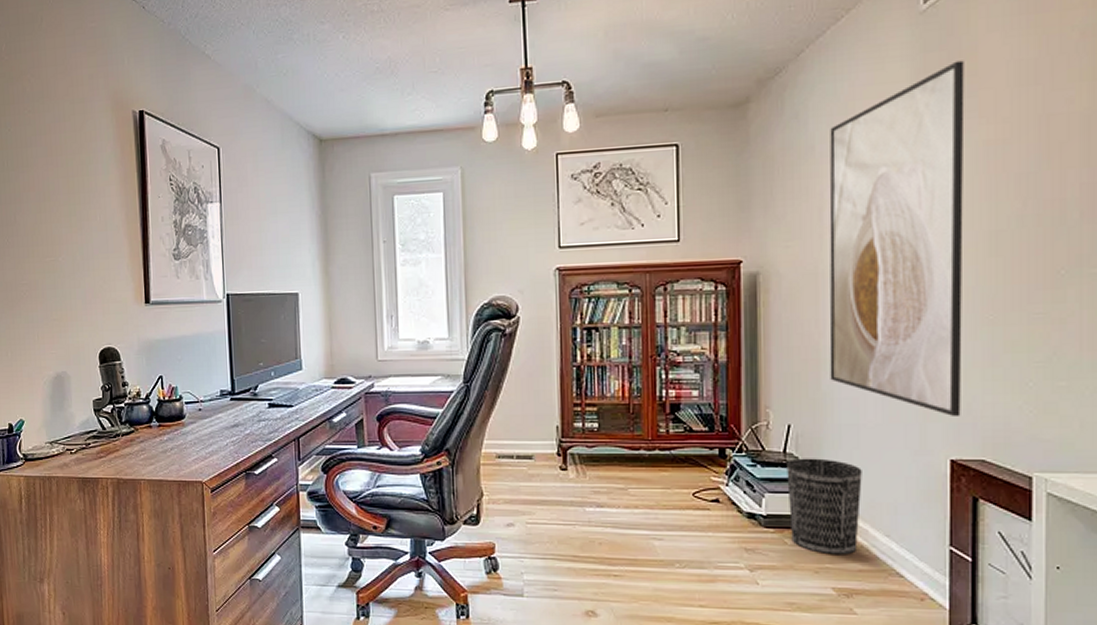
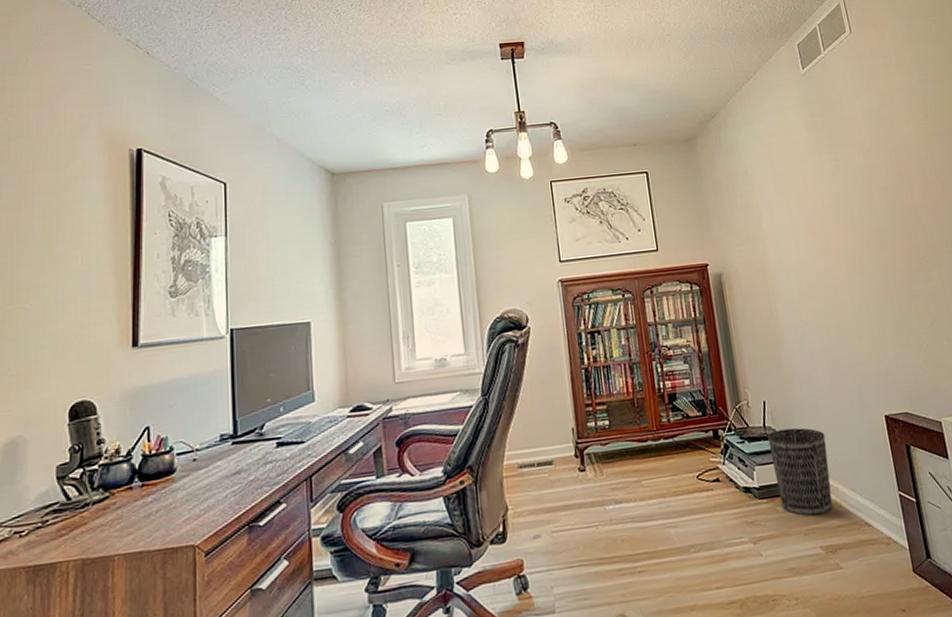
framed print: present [829,60,965,416] -> none [756,109,884,379]

